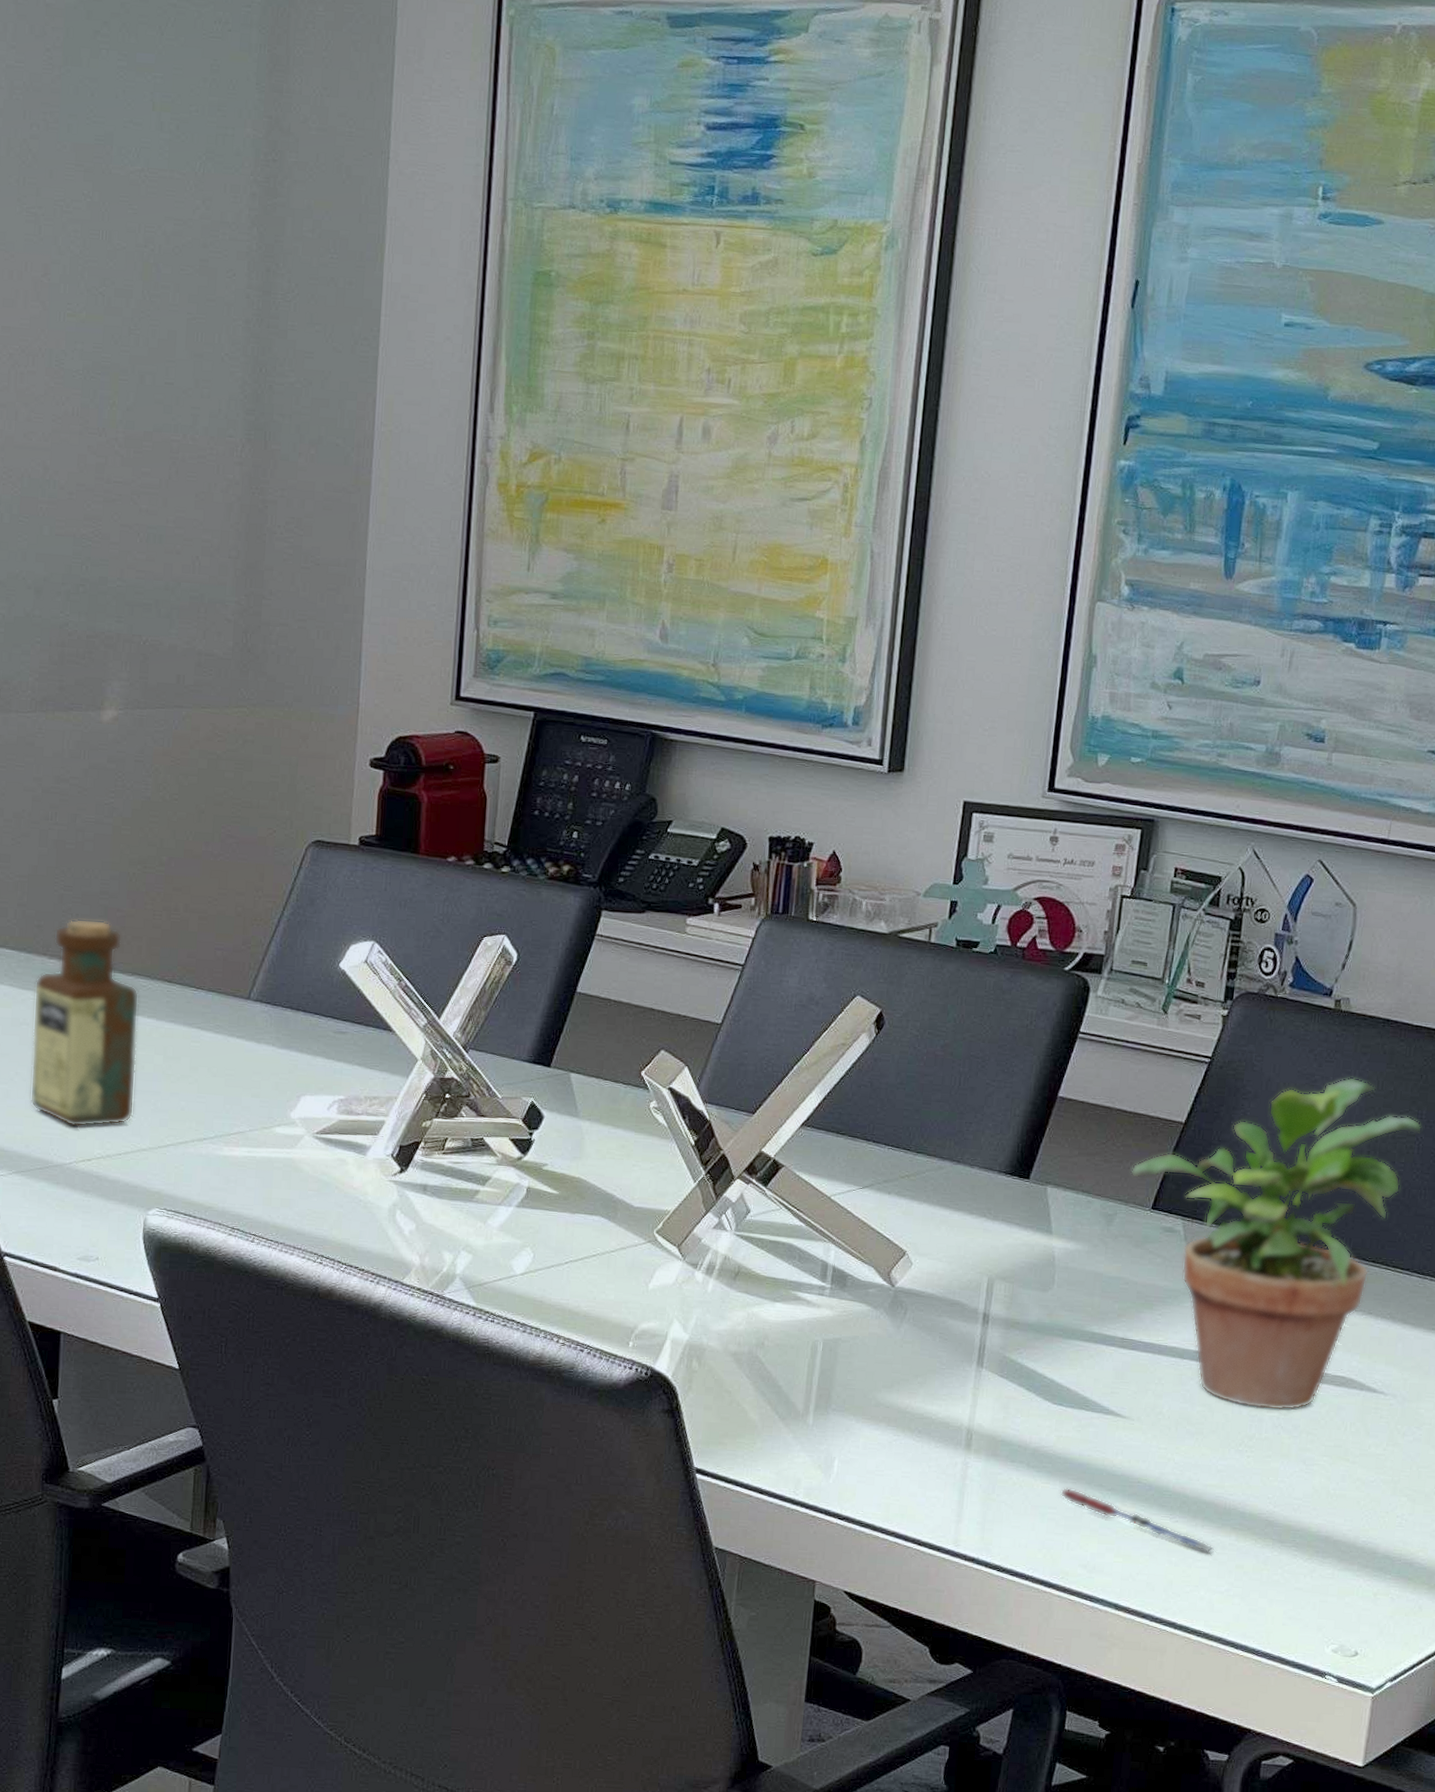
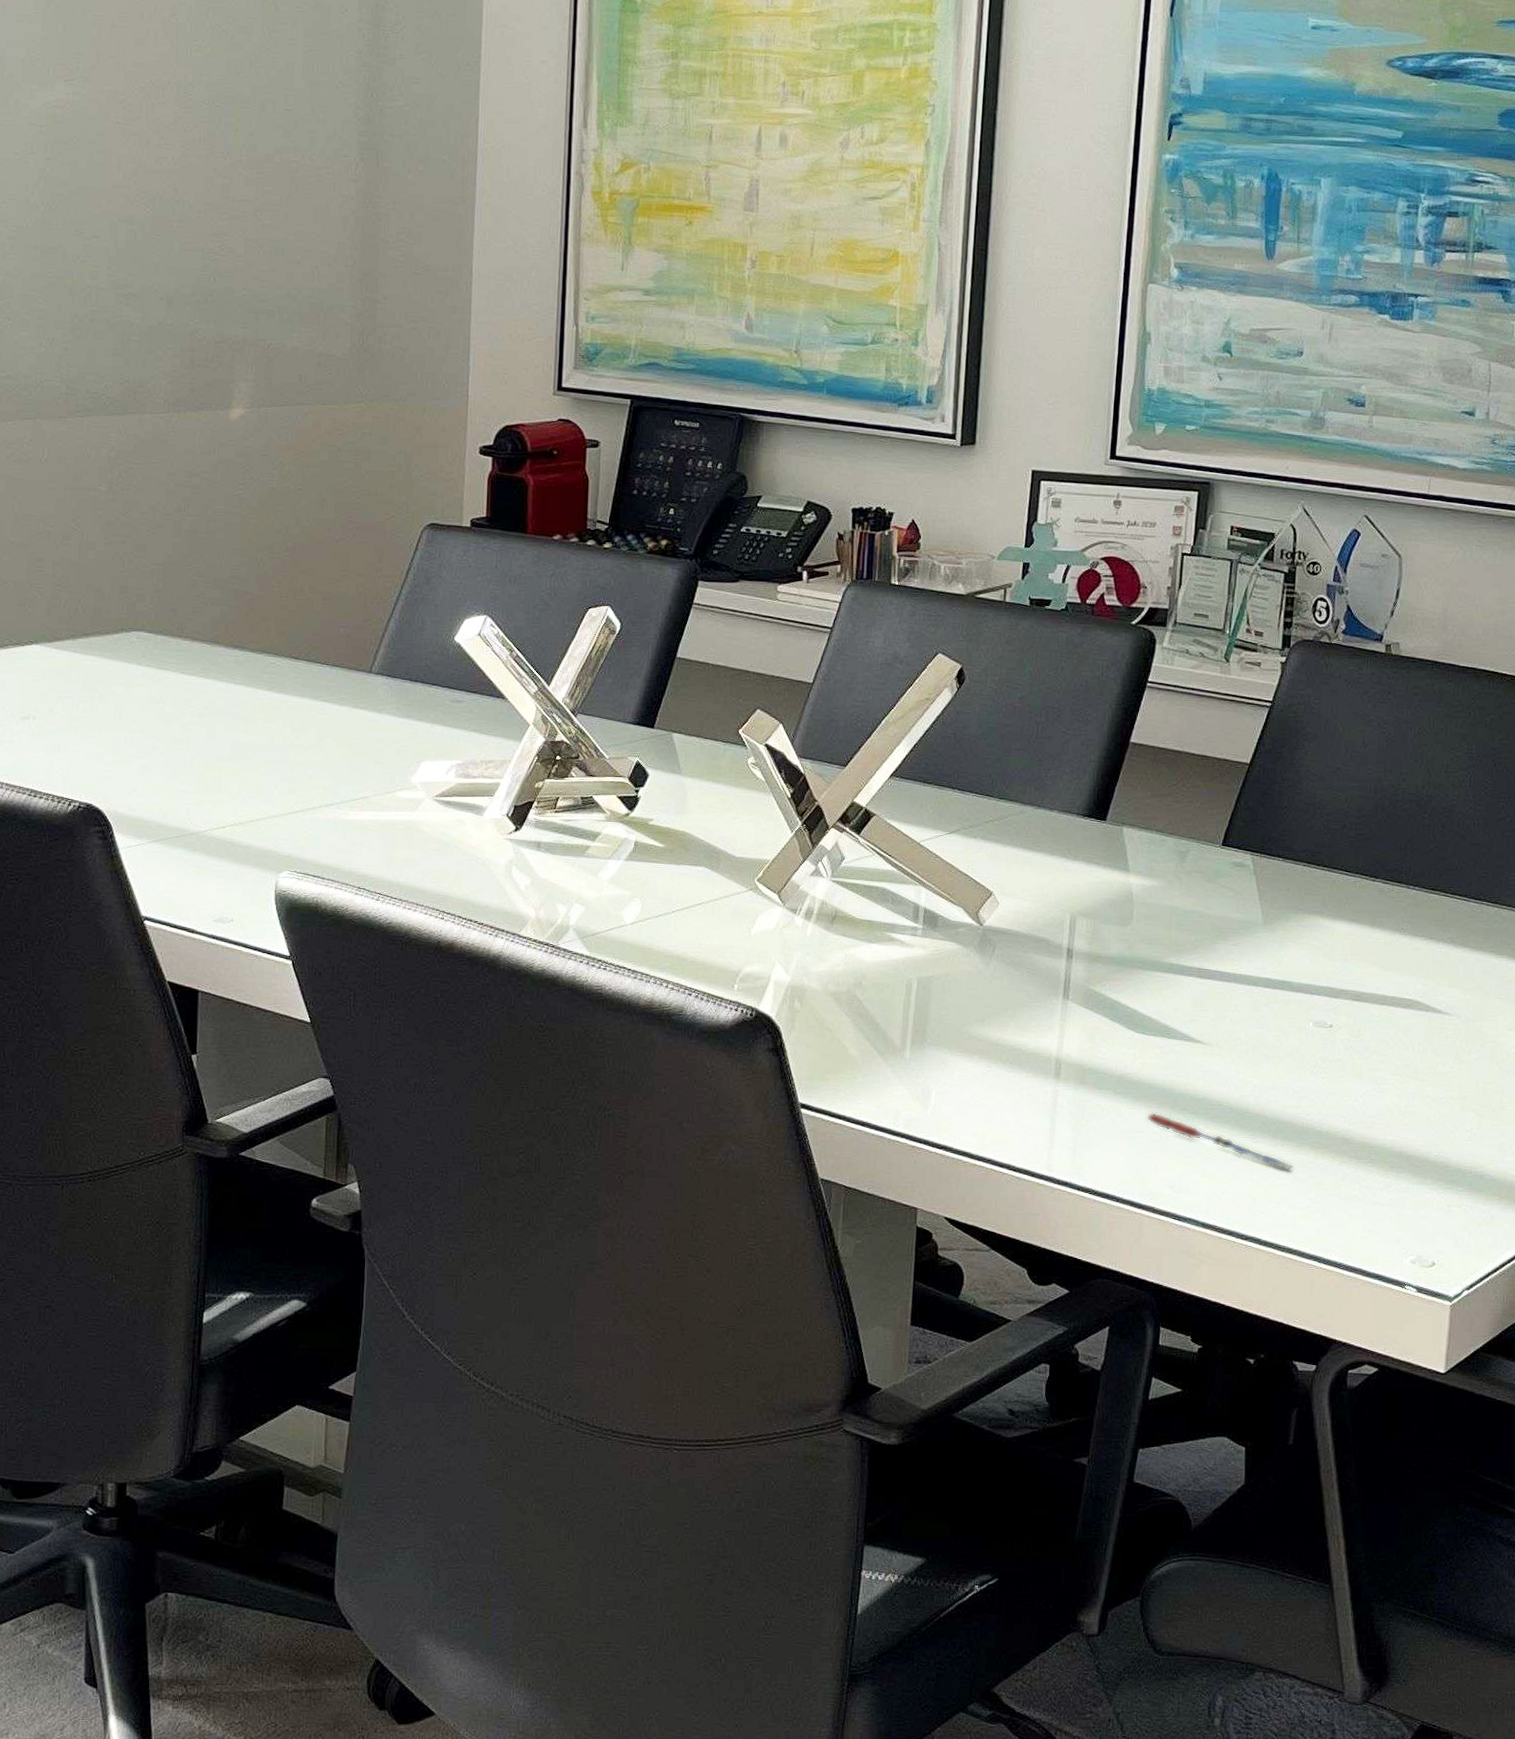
bottle: present [30,918,139,1128] -> none [167,602,268,798]
potted plant: present [1130,1077,1423,1411] -> none [1201,716,1473,1033]

